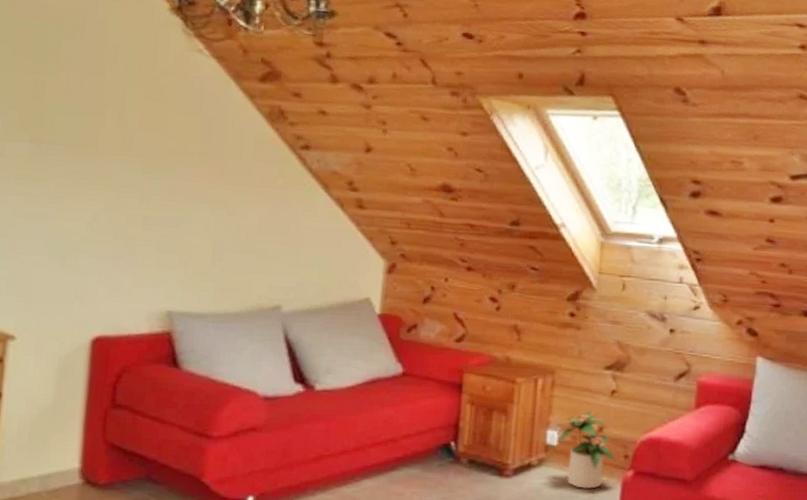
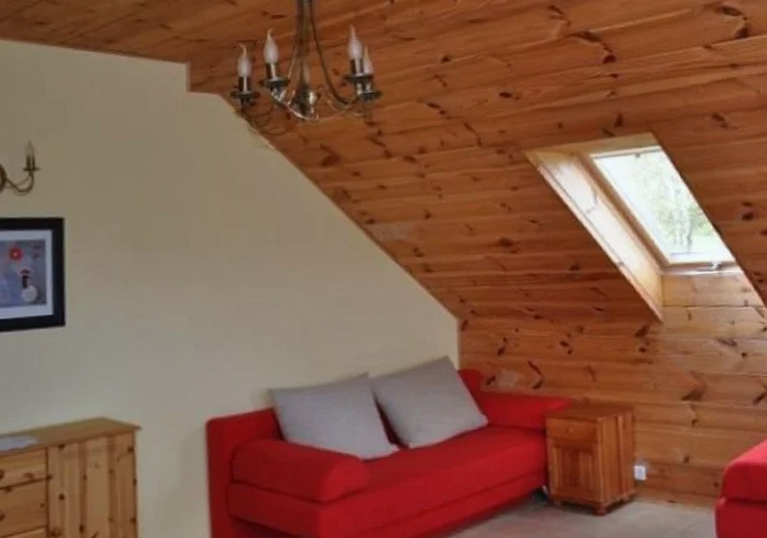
potted plant: present [556,410,616,489] -> none [643,442,706,520]

